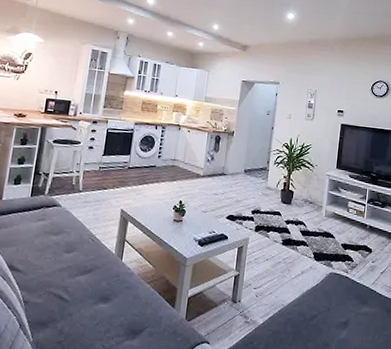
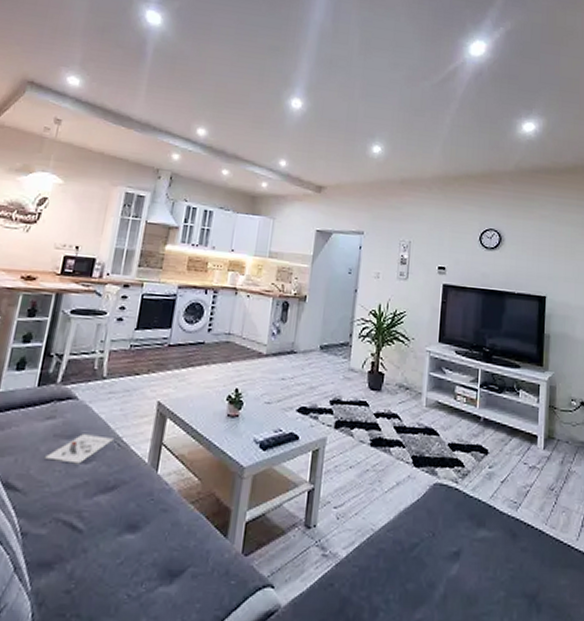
architectural model: none [37,232,89,254] -> present [43,434,114,464]

